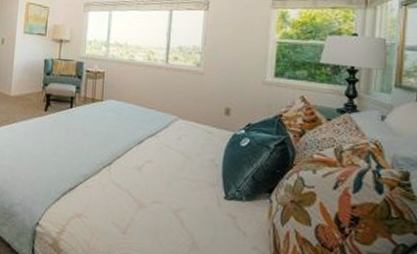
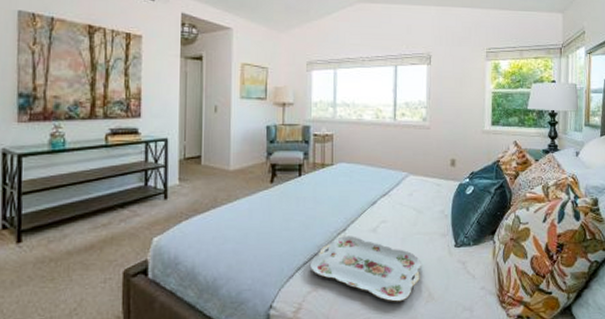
serving tray: none [75,169,187,244] -> present [310,236,421,302]

